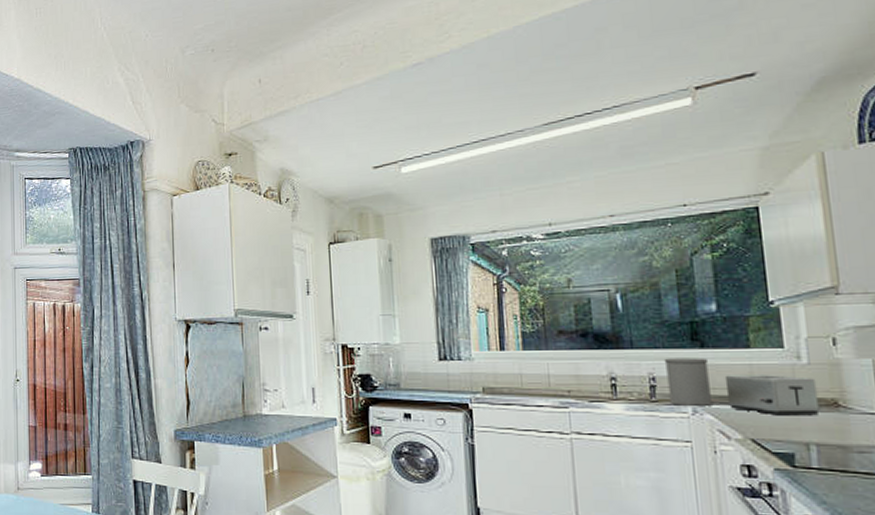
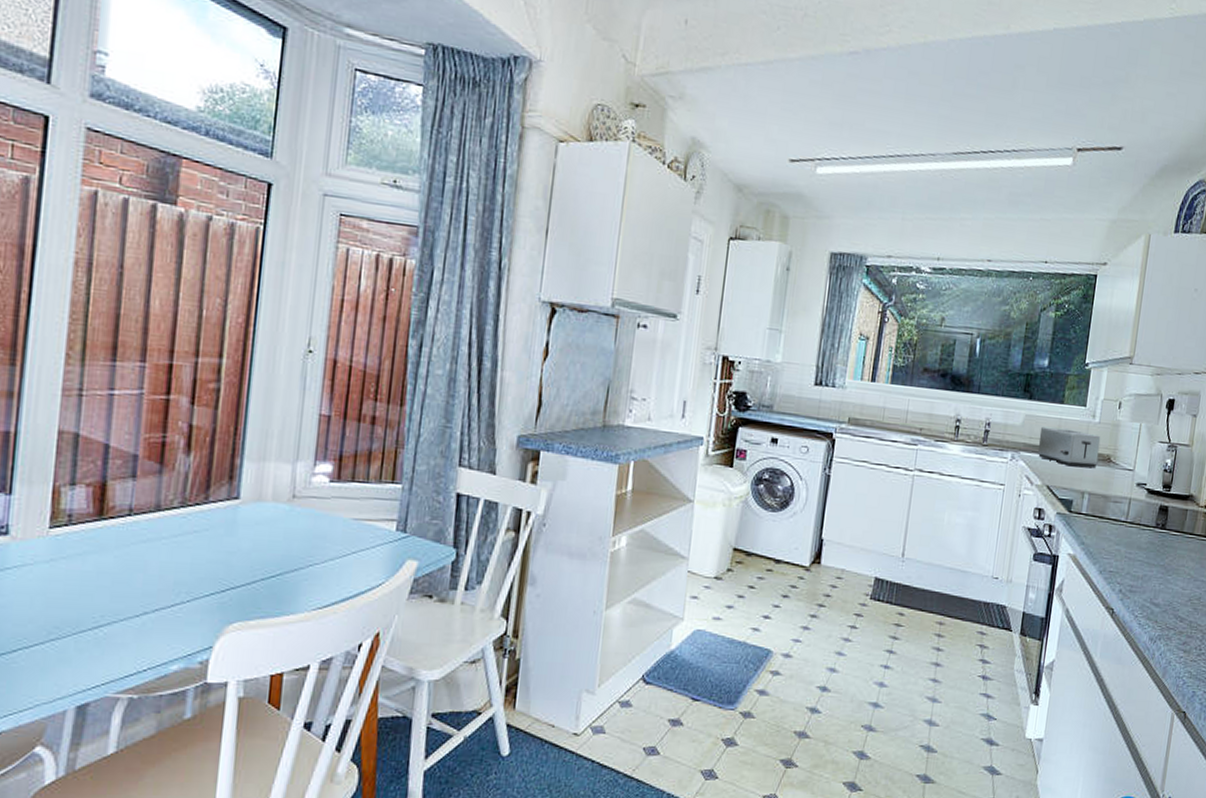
canister: present [664,358,712,406] -> none [996,406,1032,453]

